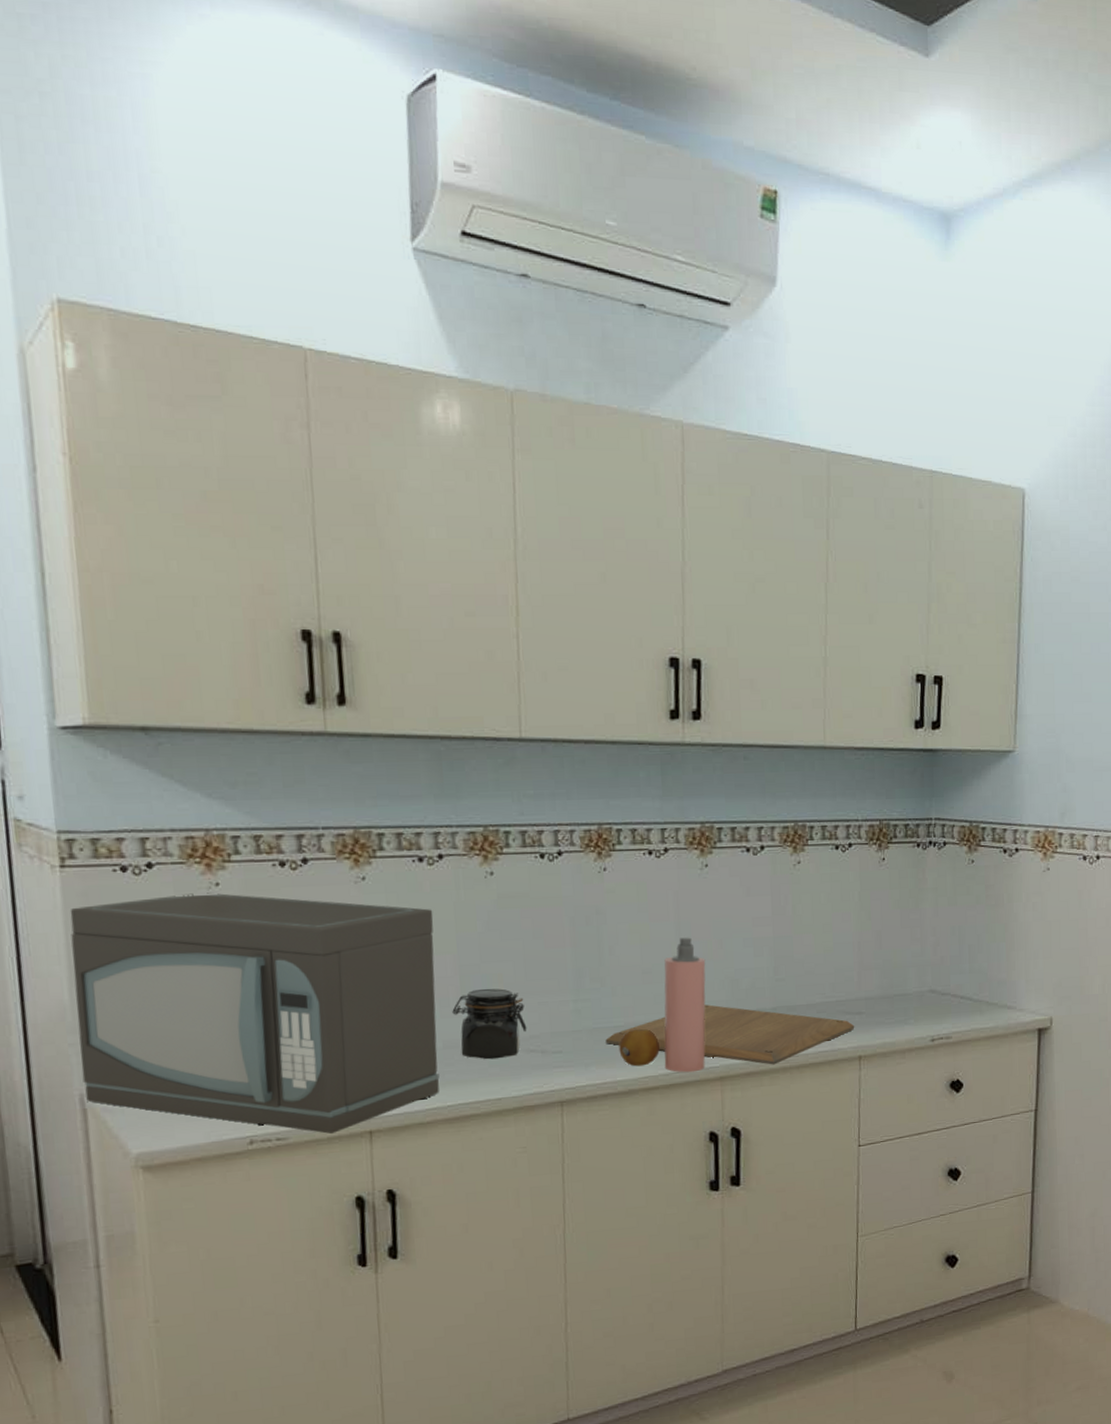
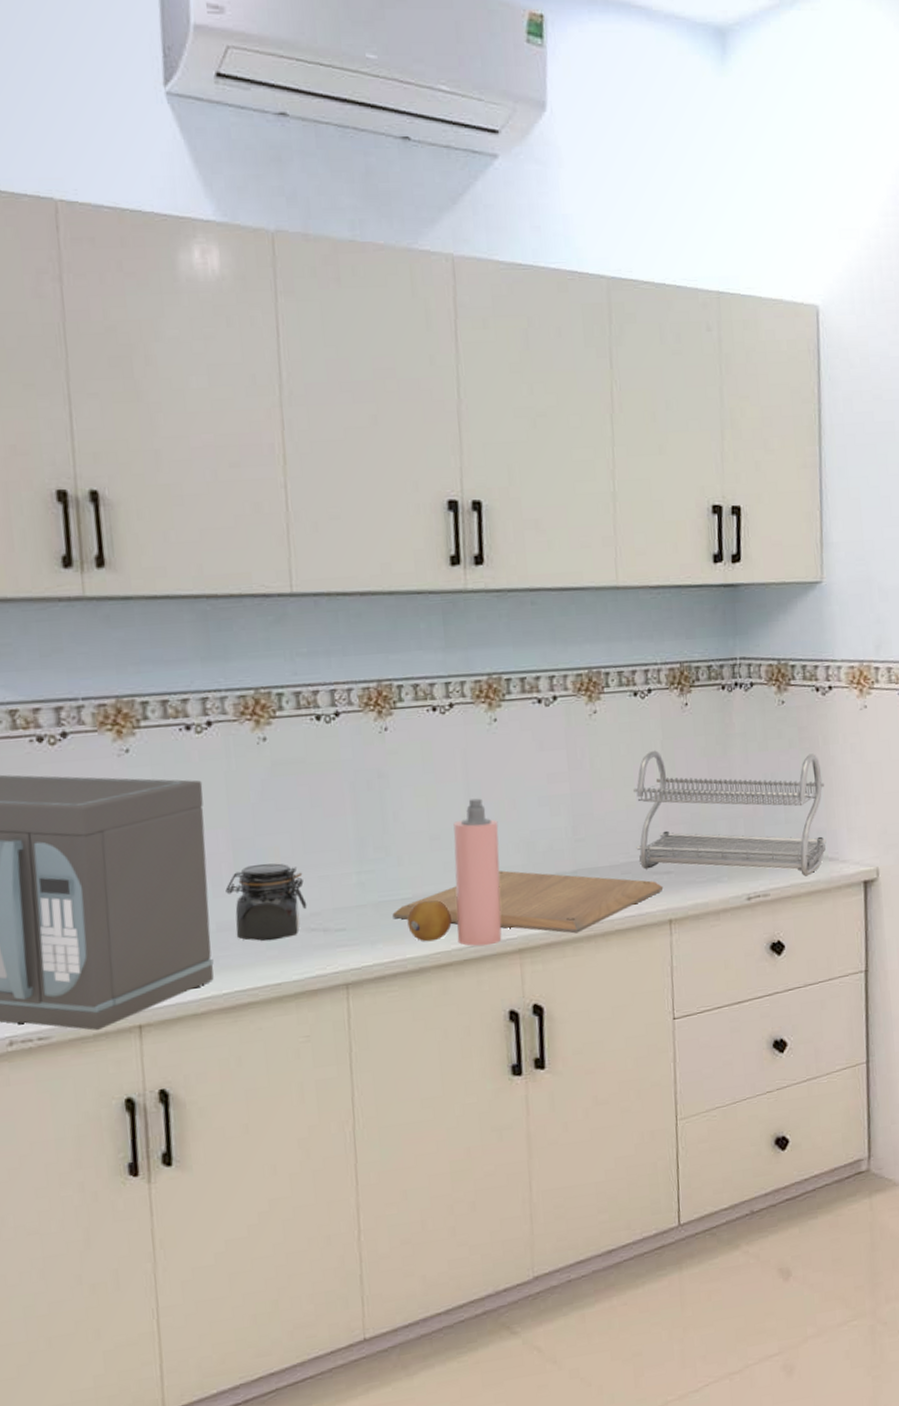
dish rack: none [831,900,1007,1022] -> present [633,750,826,877]

